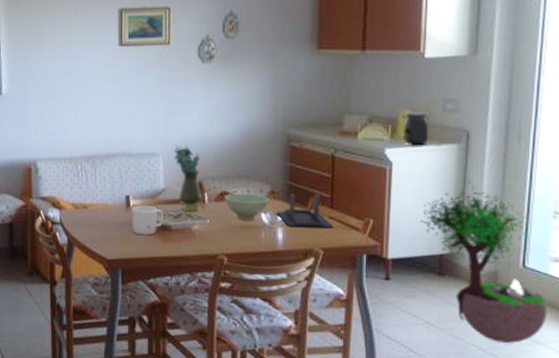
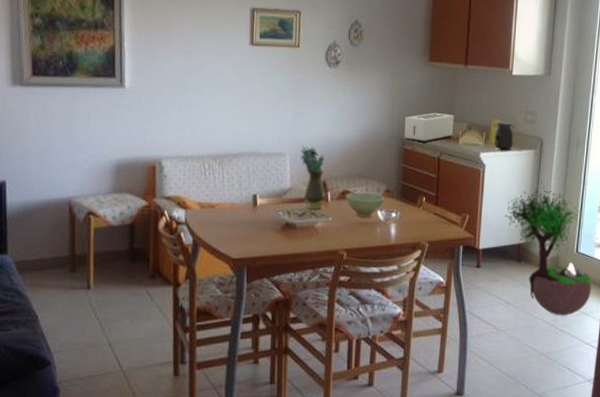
mug: present [132,205,164,236] -> none [258,204,290,234]
napkin holder: present [276,193,334,229] -> none [390,192,438,224]
toaster: none [291,105,350,139] -> present [405,112,454,143]

